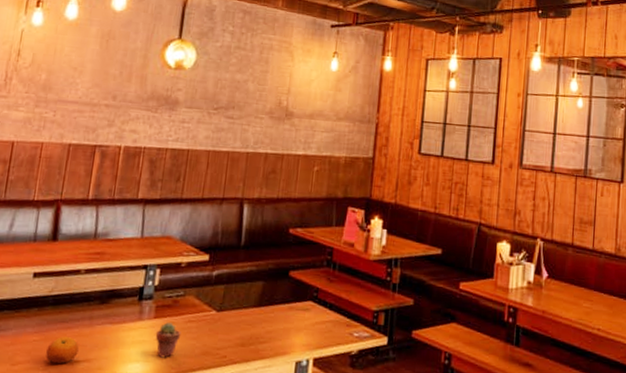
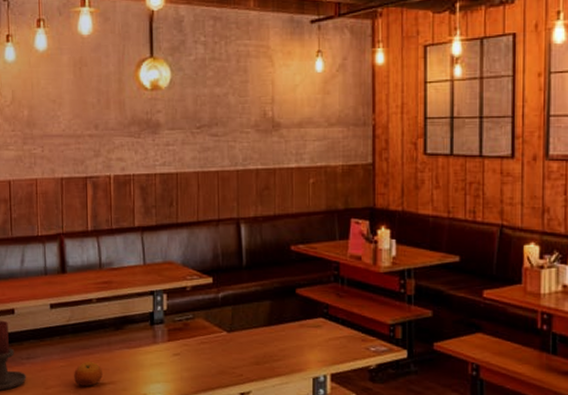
potted succulent: present [155,322,181,358] -> none [171,345,196,378]

